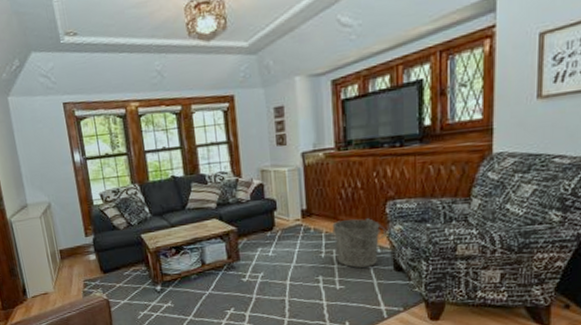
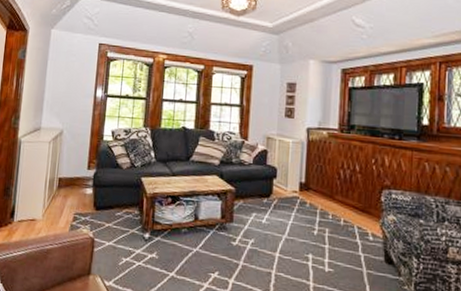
bucket: present [332,218,387,268] -> none [327,200,380,254]

